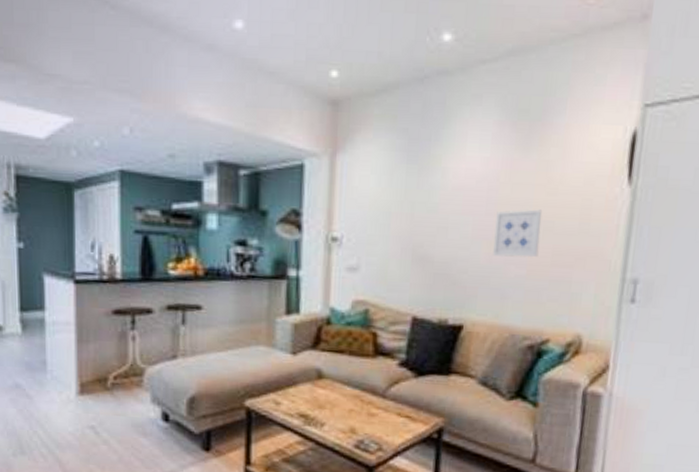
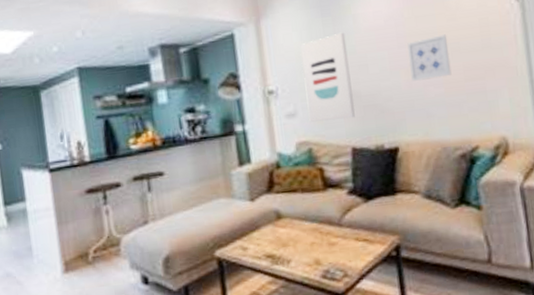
wall art: none [371,185,430,285] -> present [300,32,356,122]

